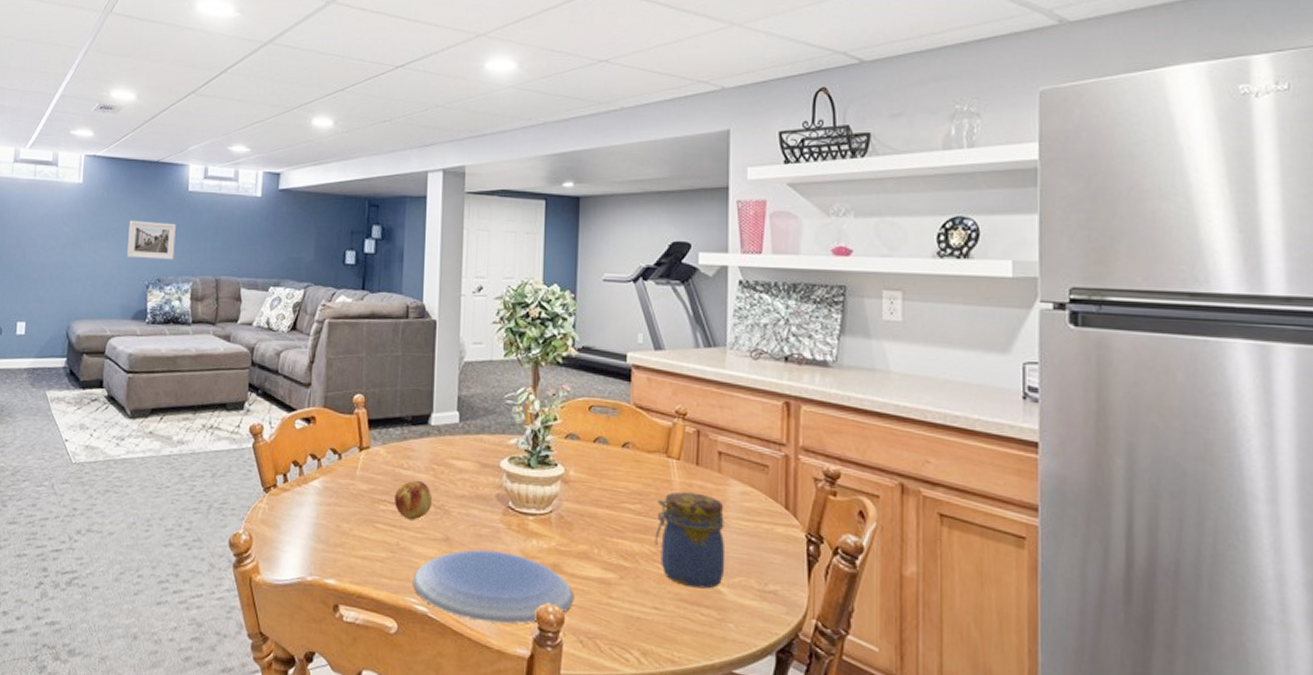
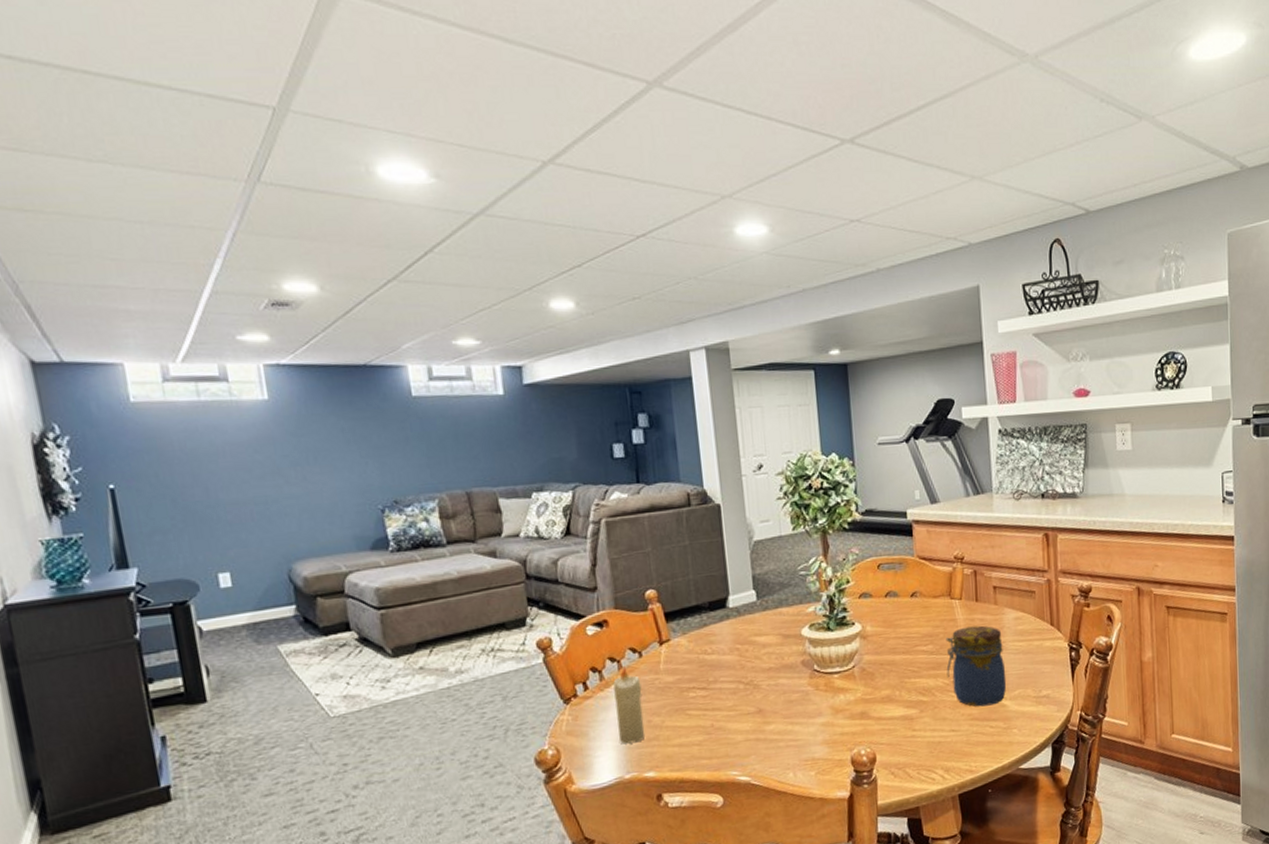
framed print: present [127,220,176,260] -> none [343,435,410,481]
candle: none [308,465,336,546] -> present [613,666,646,744]
fruit: present [393,480,433,520] -> none [702,662,742,701]
plate: present [413,549,574,624] -> none [732,711,883,778]

